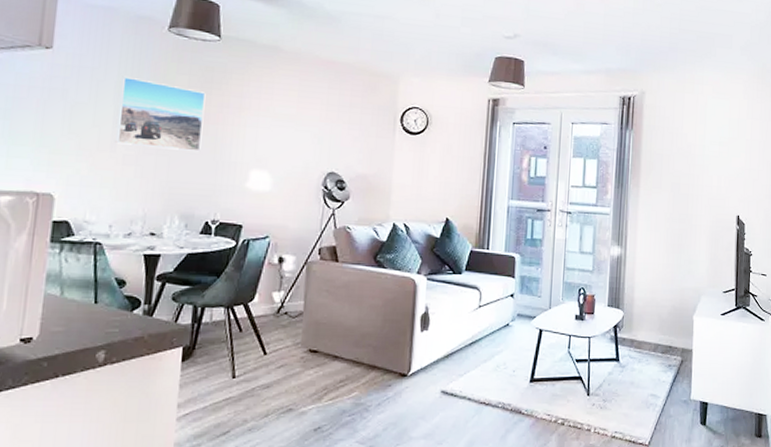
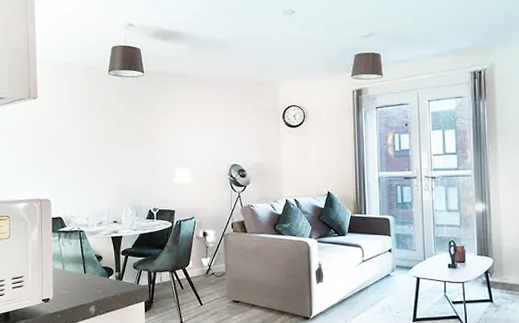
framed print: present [115,76,206,152] -> none [83,111,140,160]

